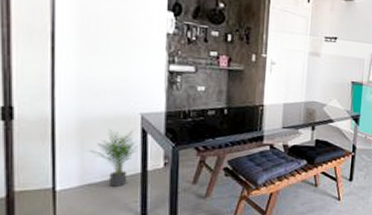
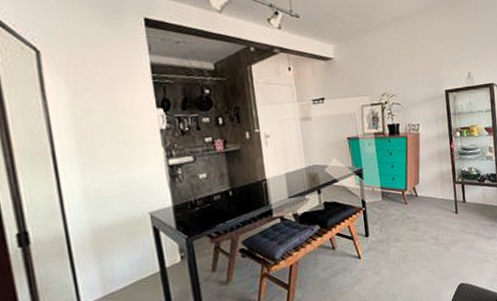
potted plant: present [88,129,140,186] -> none [105,229,154,291]

